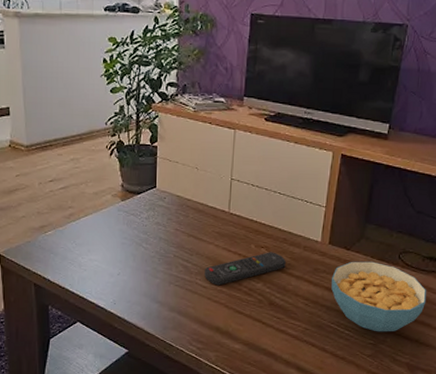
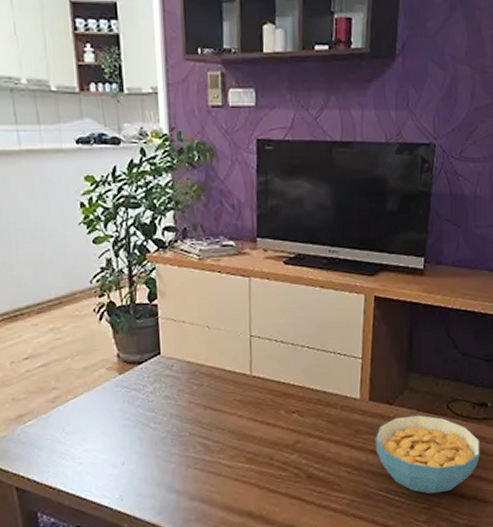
remote control: present [204,252,286,286] -> none [228,416,322,463]

